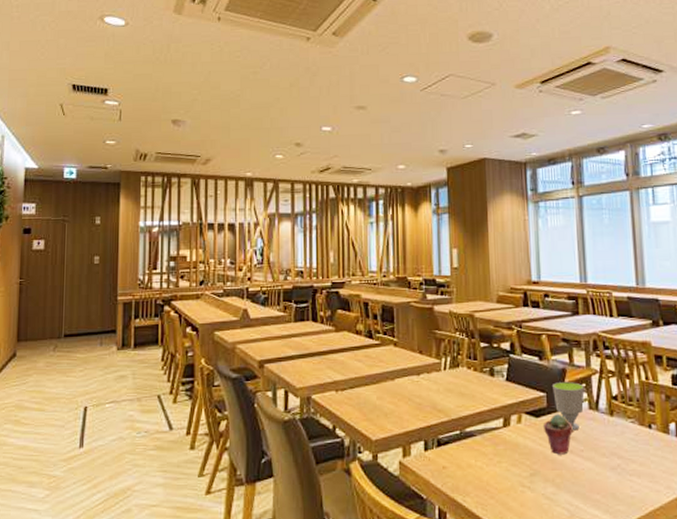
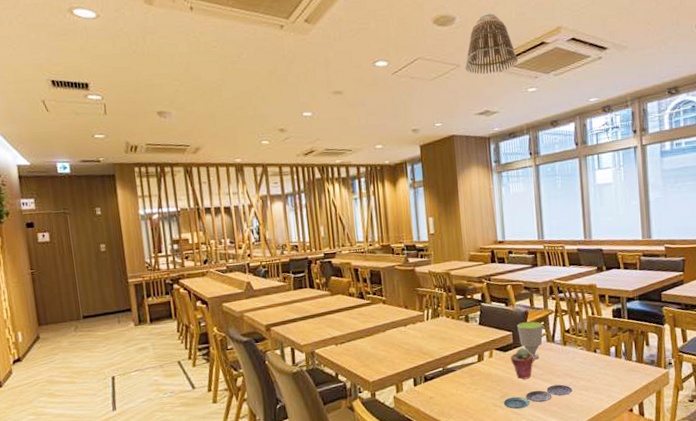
lamp shade: none [501,31,560,94] -> present [465,13,518,75]
plate: none [533,466,621,493] -> present [503,384,573,409]

